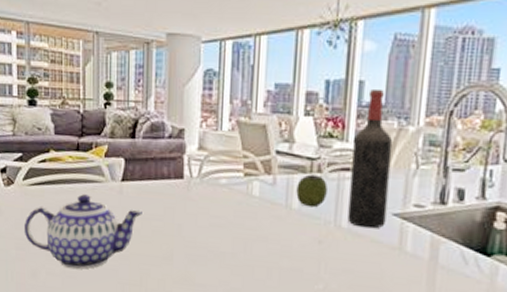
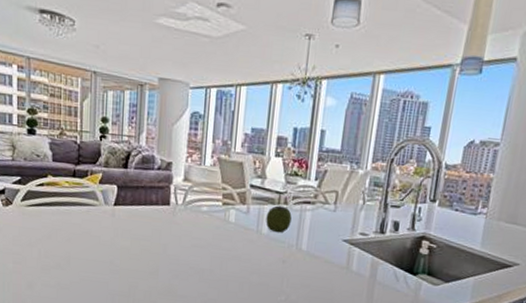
teapot: present [23,194,142,270] -> none [21,216,132,282]
wine bottle: present [347,90,393,229] -> none [307,138,346,252]

